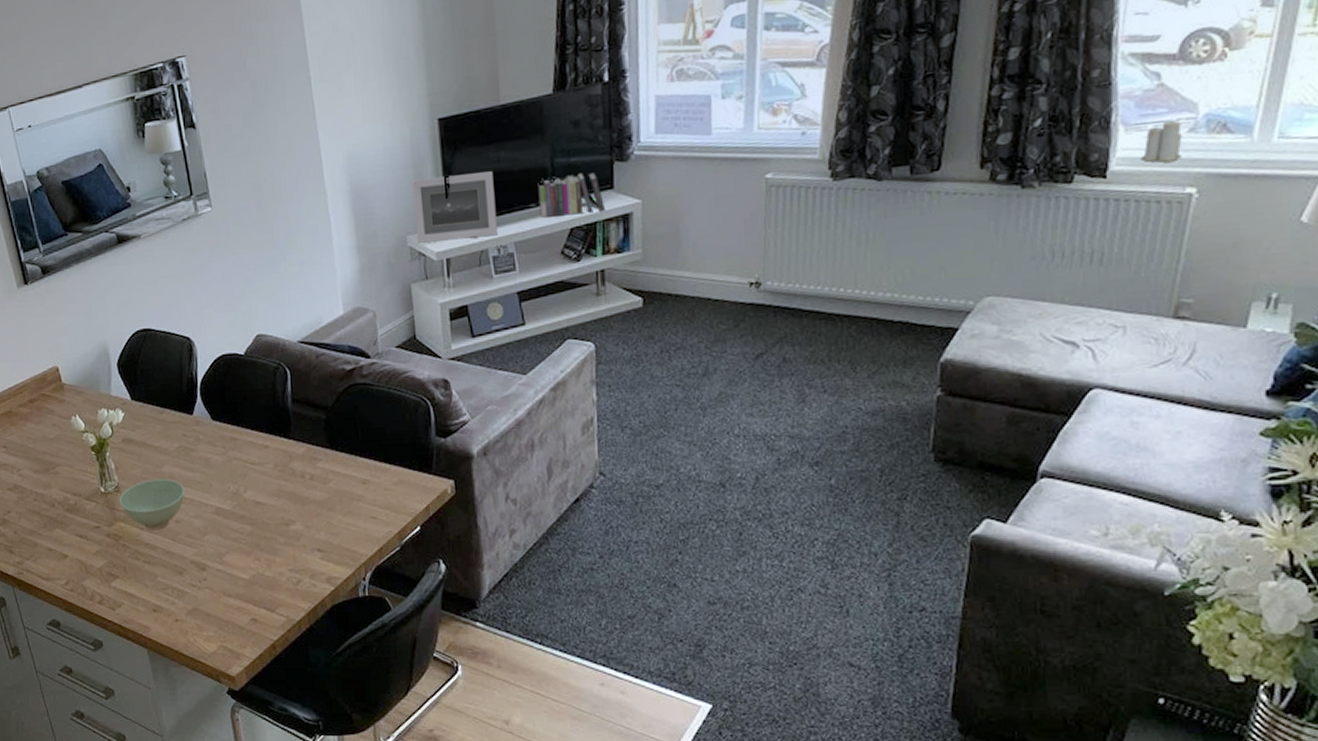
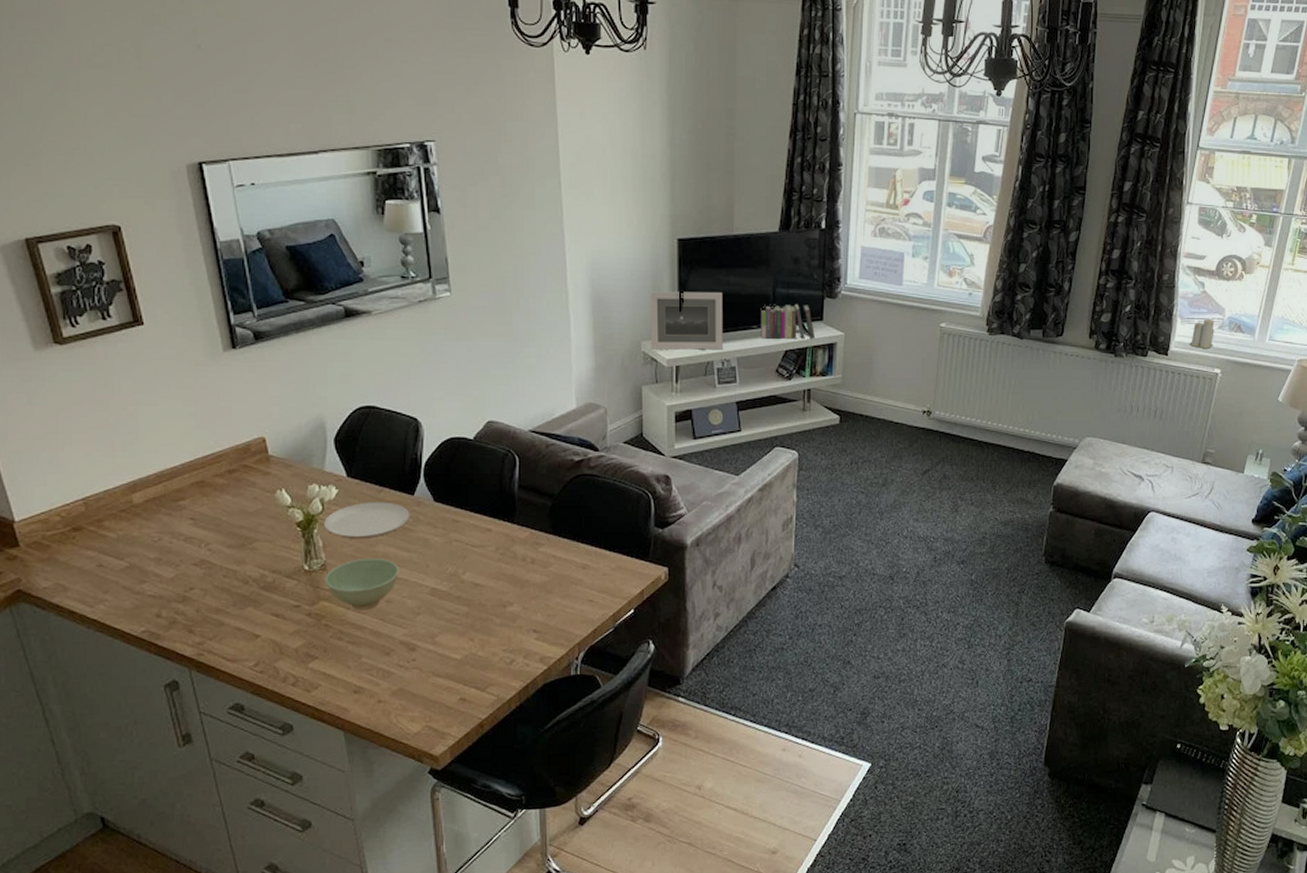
plate: none [114,422,191,461] -> present [324,502,410,539]

